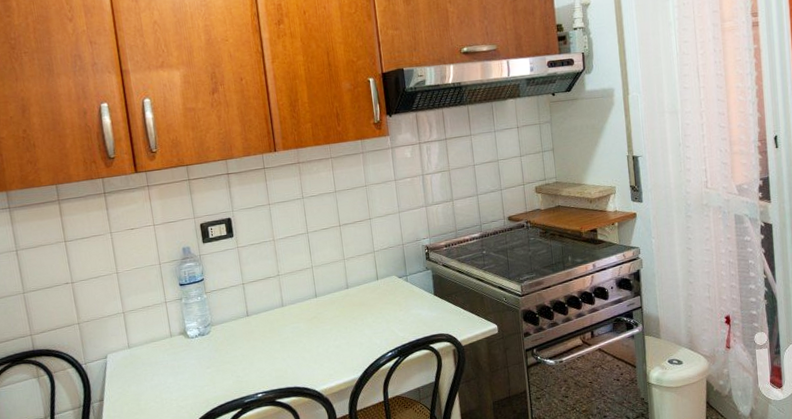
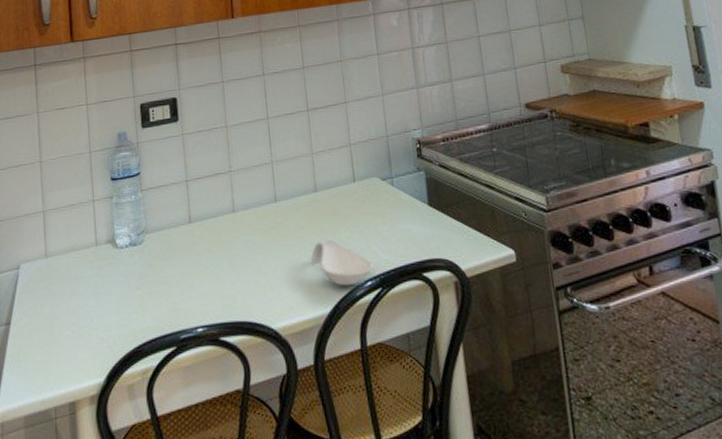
spoon rest: none [344,323,393,357] -> present [310,239,373,287]

